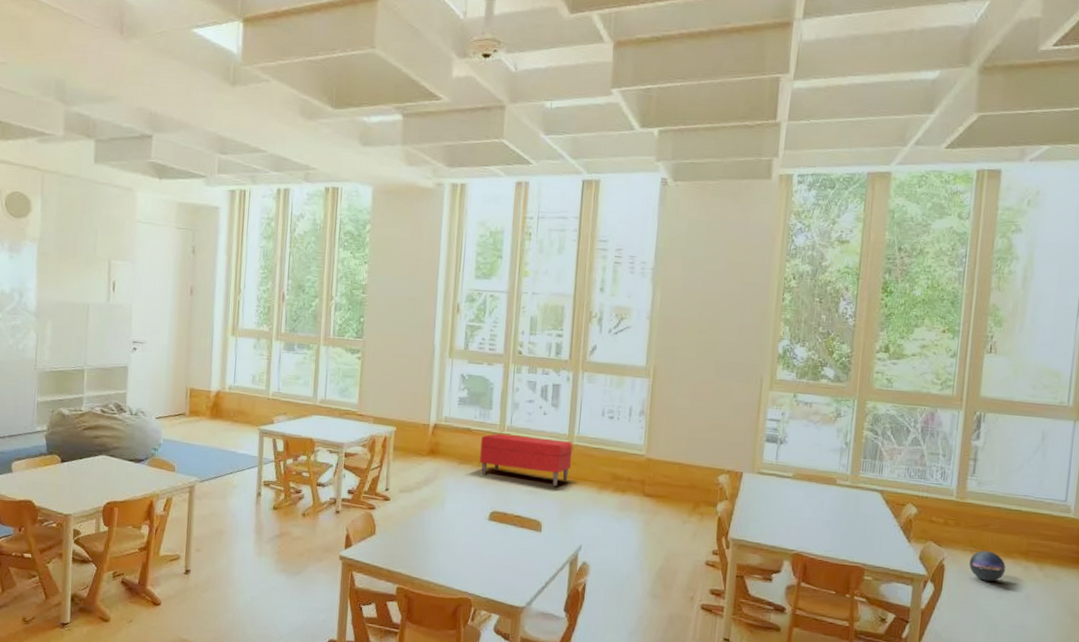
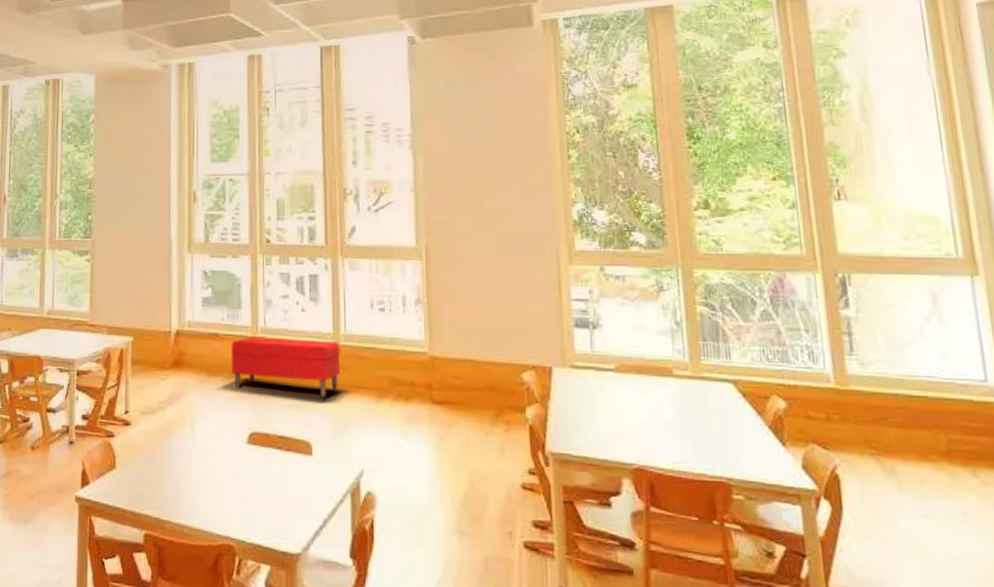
ball: present [969,550,1006,582] -> none [871,453,926,495]

